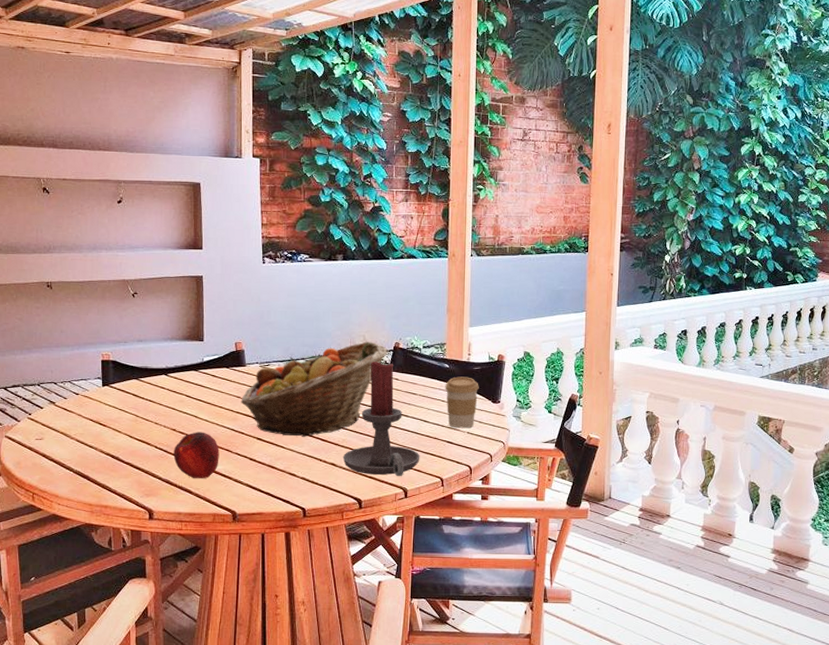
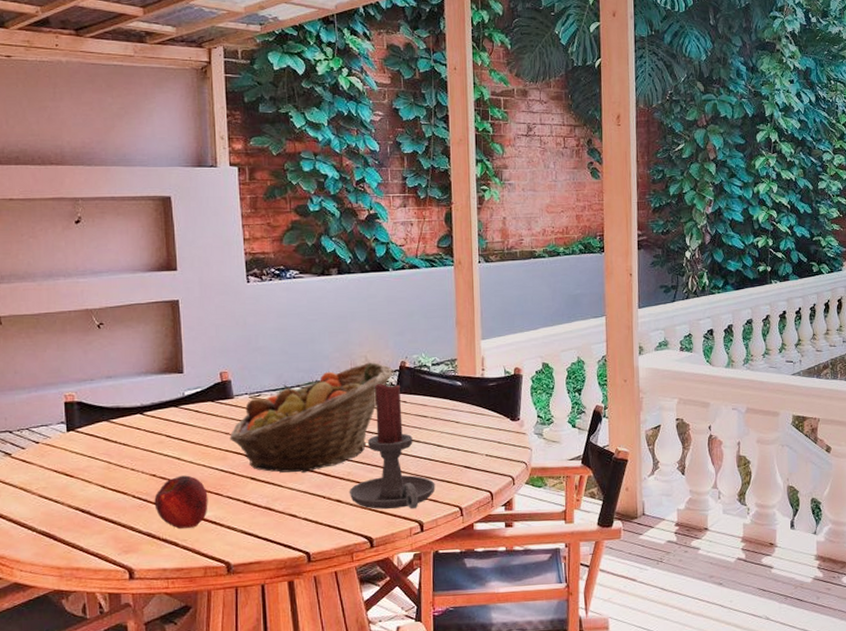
coffee cup: present [445,376,479,429] -> none [458,394,496,451]

